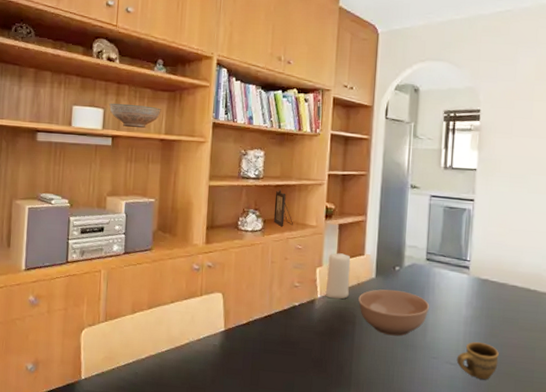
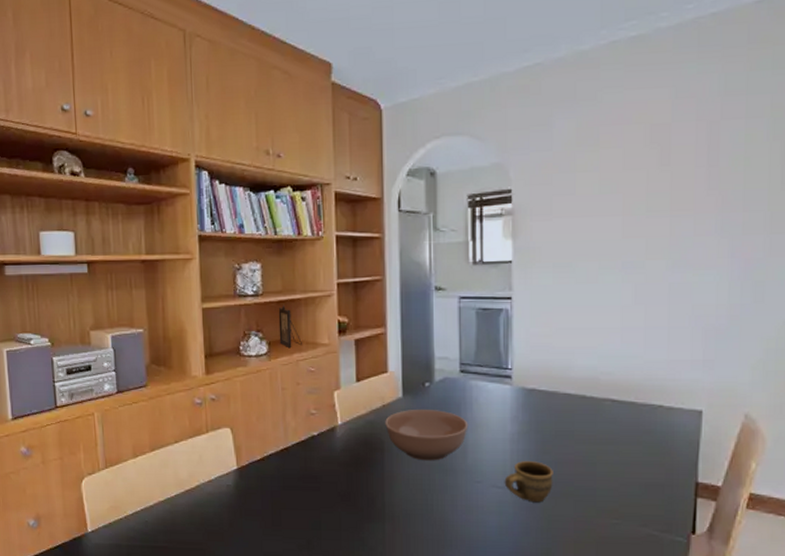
decorative bowl: present [109,103,161,129] -> none [79,223,139,251]
candle: present [325,253,351,299] -> none [346,372,373,425]

